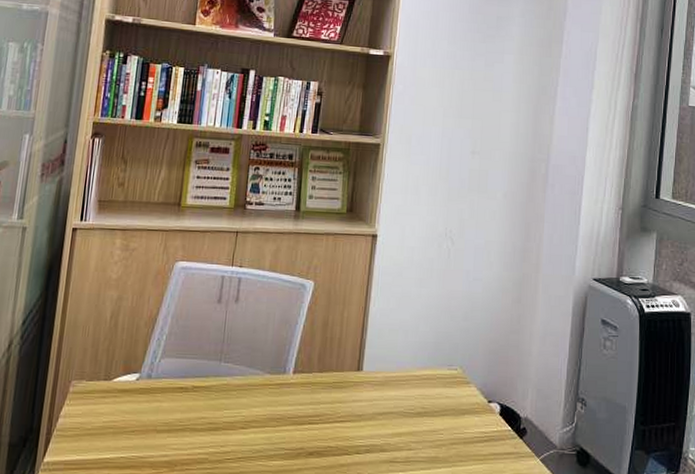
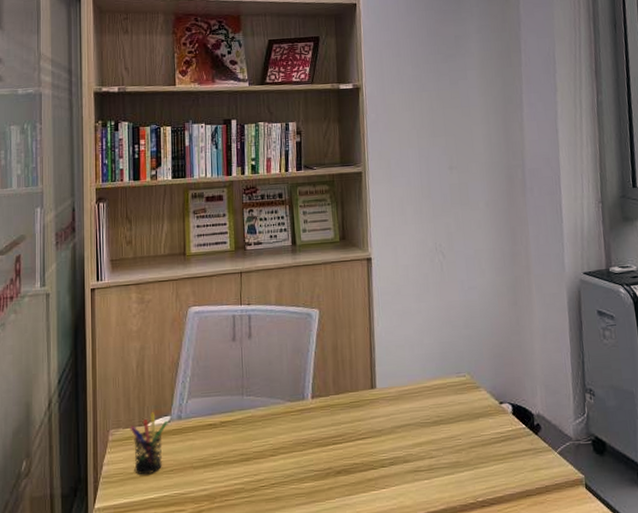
pen holder: none [92,367,137,433] -> present [130,412,168,475]

